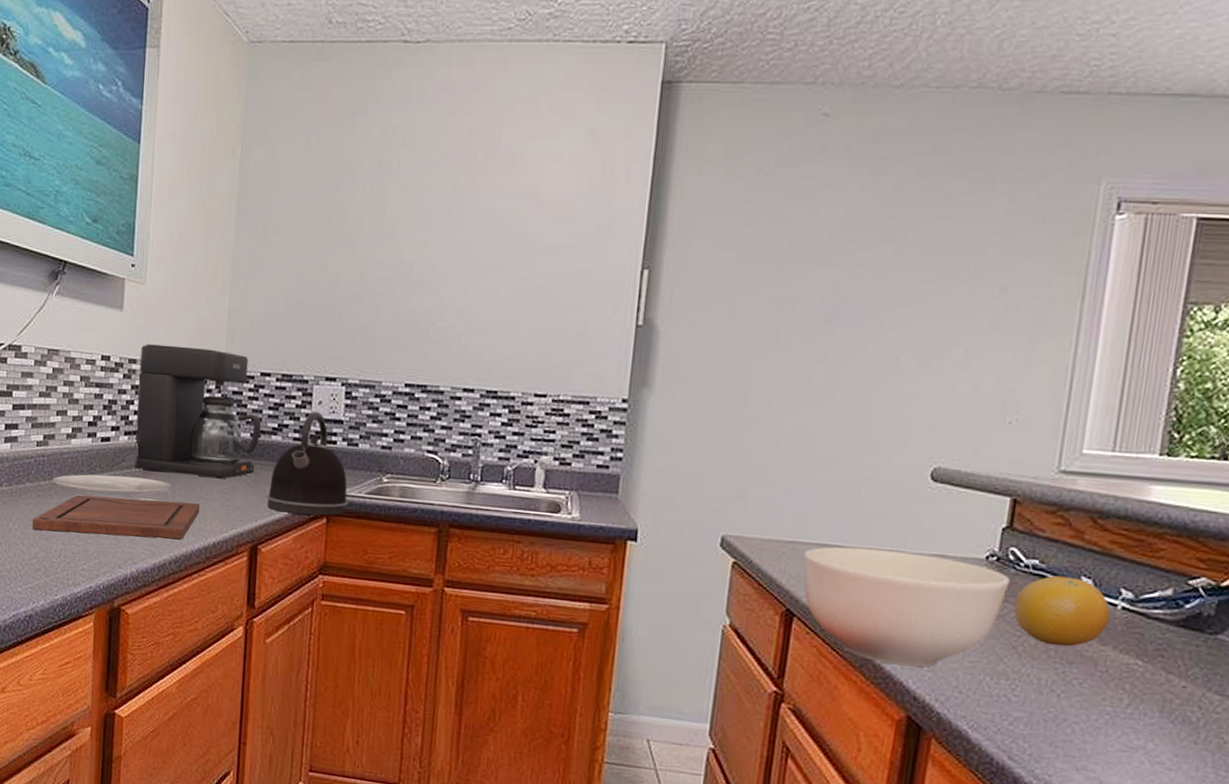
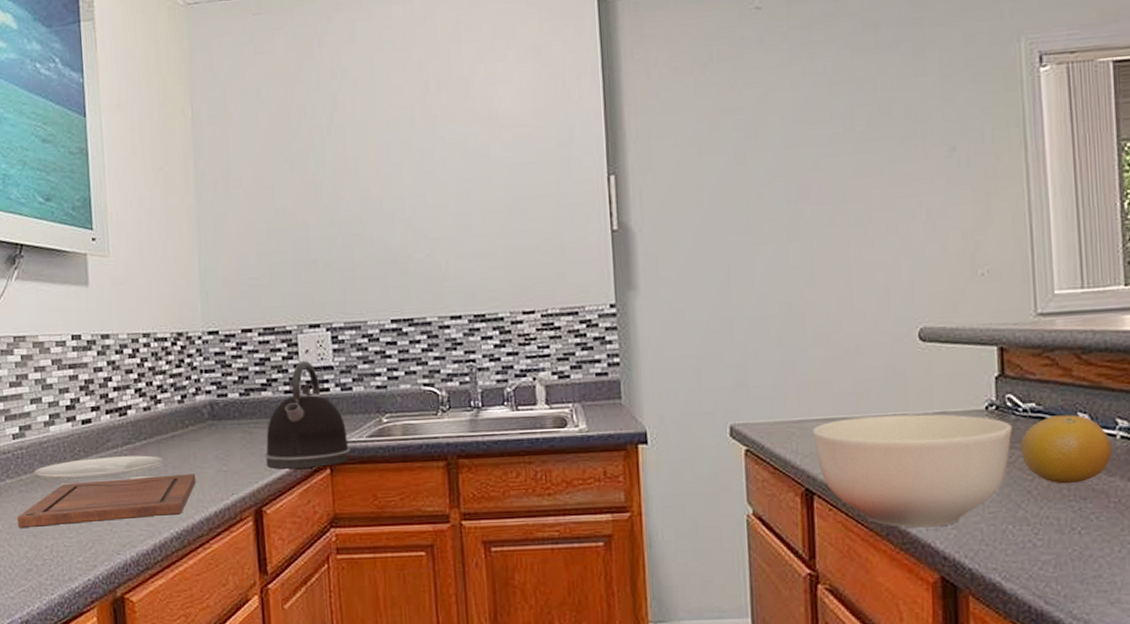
coffee maker: present [134,344,262,479] -> none [113,313,250,448]

